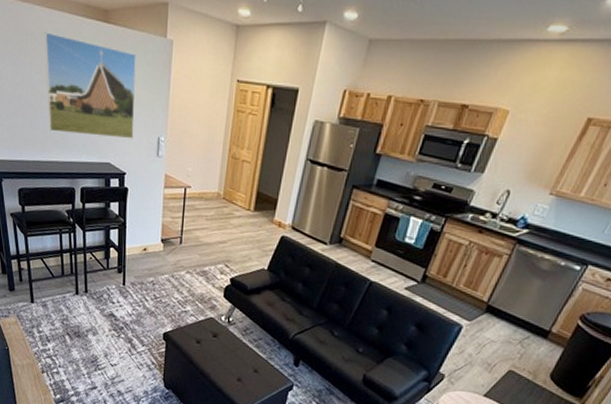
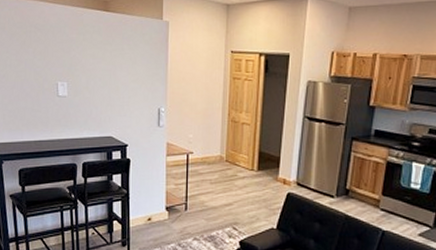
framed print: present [44,32,136,139] -> none [47,23,135,113]

